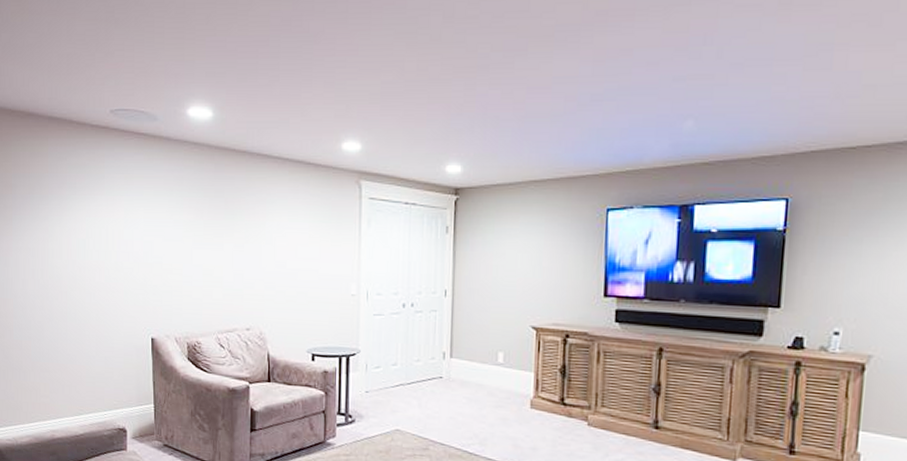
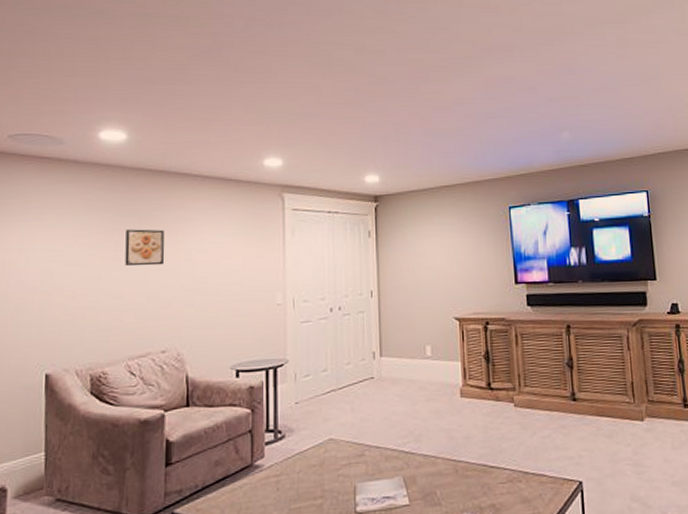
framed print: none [213,209,248,247] -> present [125,229,165,267]

